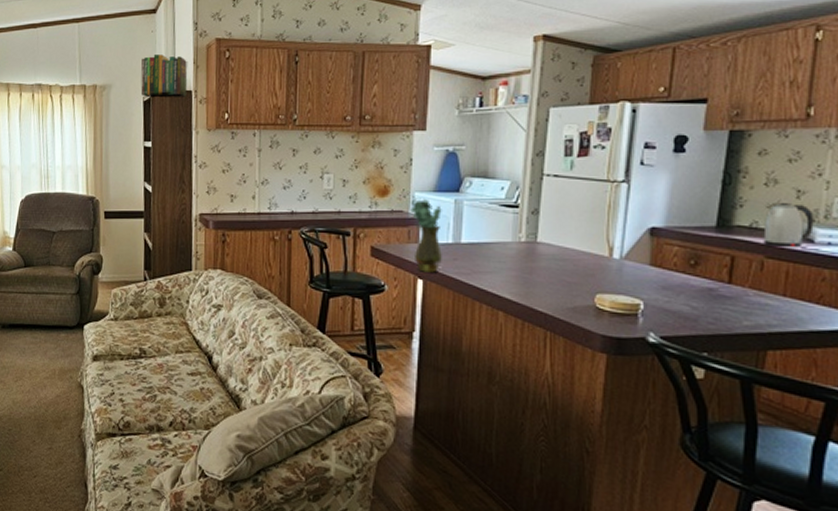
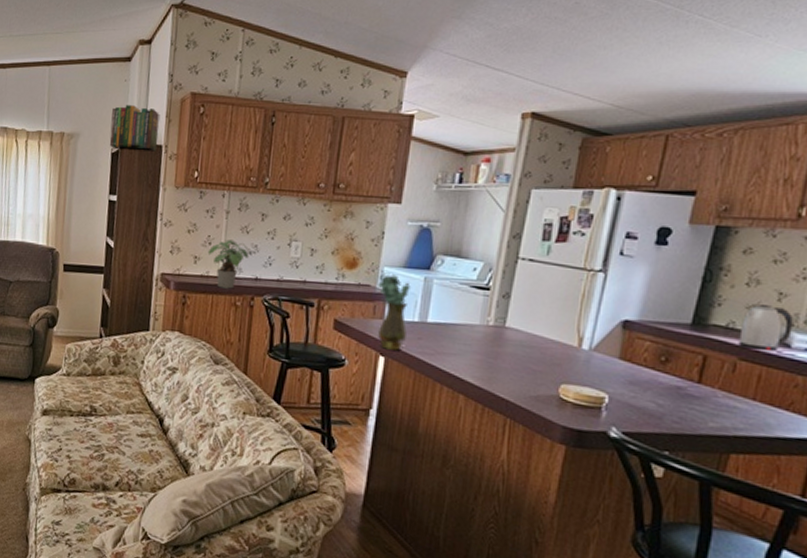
potted plant: none [243,177,285,224] -> present [207,239,251,289]

